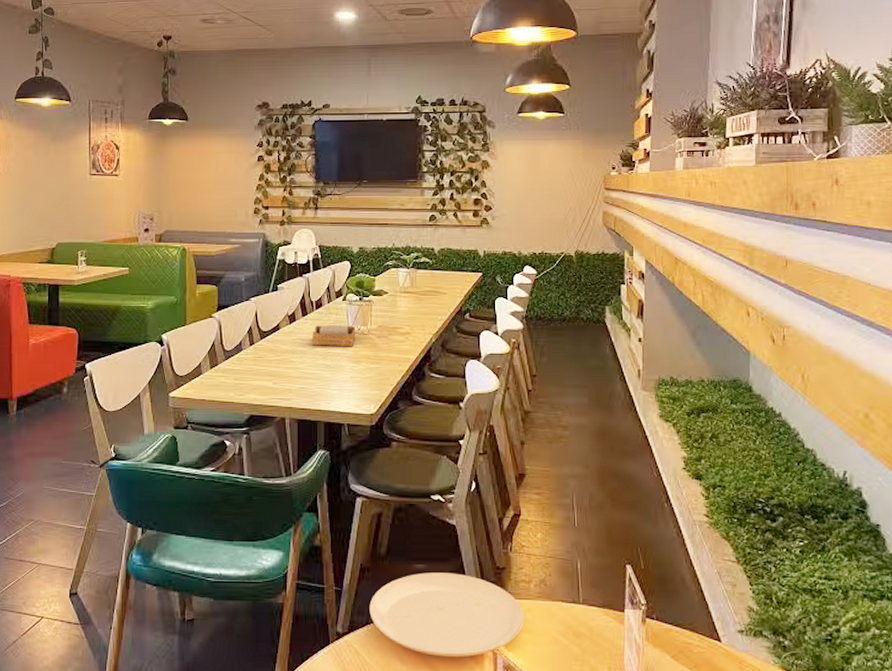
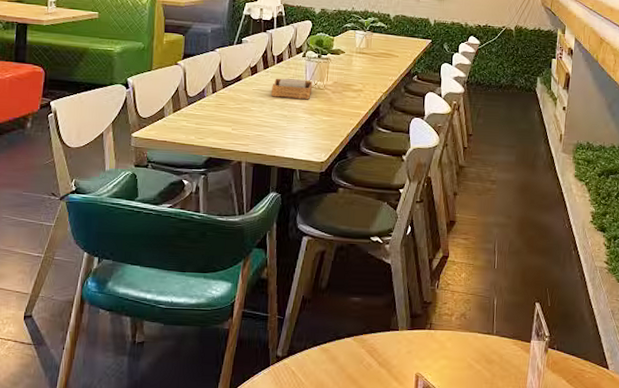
plate: present [369,572,524,658] -> none [308,305,445,380]

